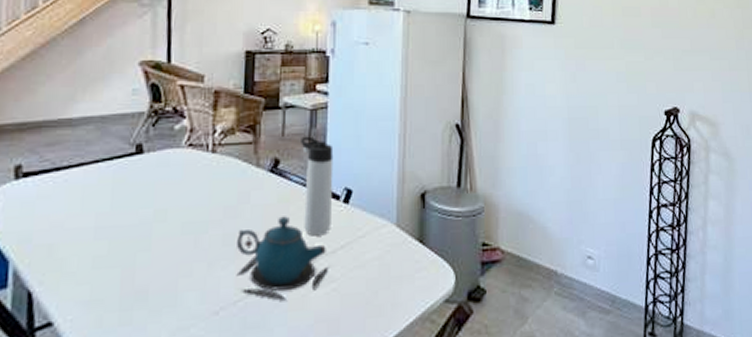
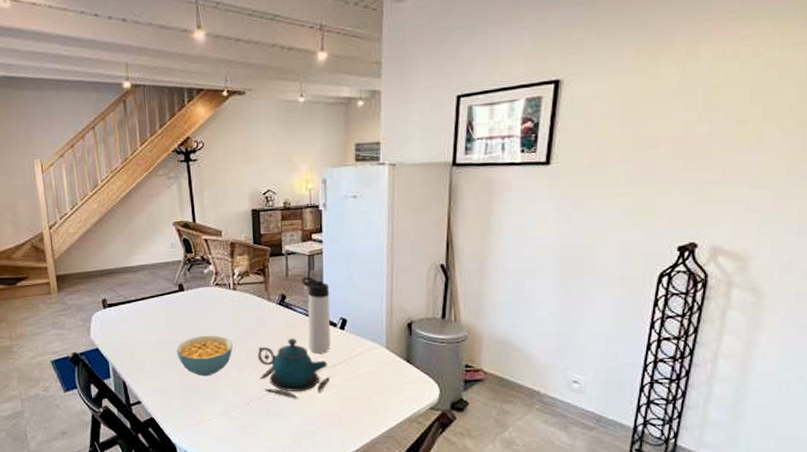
cereal bowl: none [120,215,204,277] -> present [176,335,233,376]

